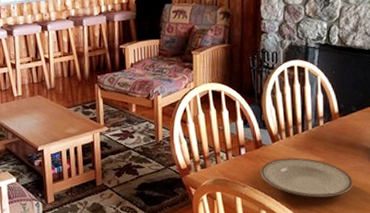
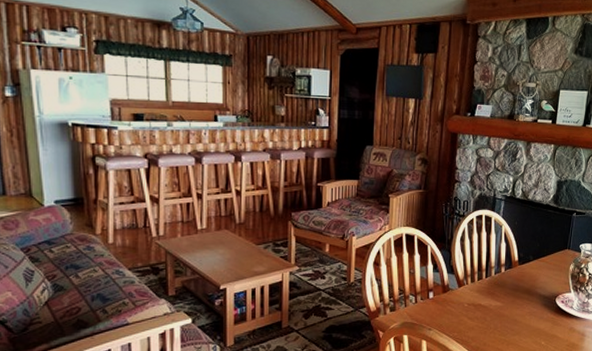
plate: present [260,157,353,198] -> none [446,302,527,341]

